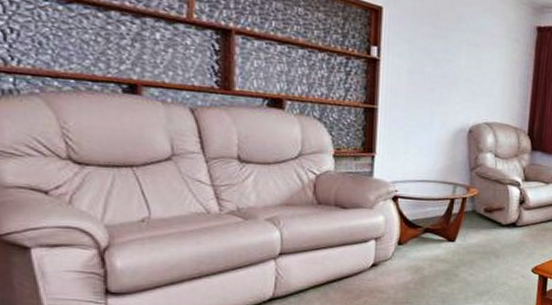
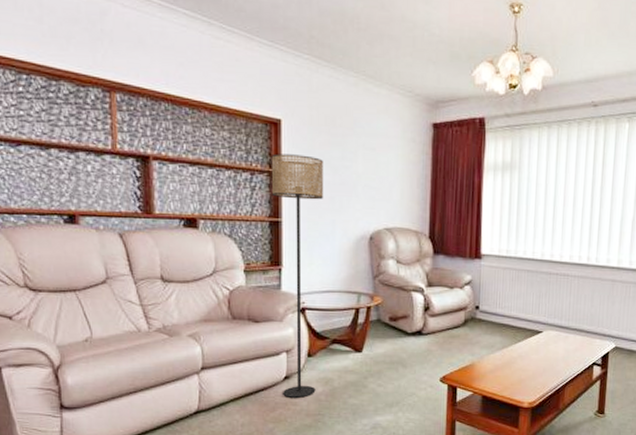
floor lamp: none [368,40,425,286] -> present [271,153,324,398]

